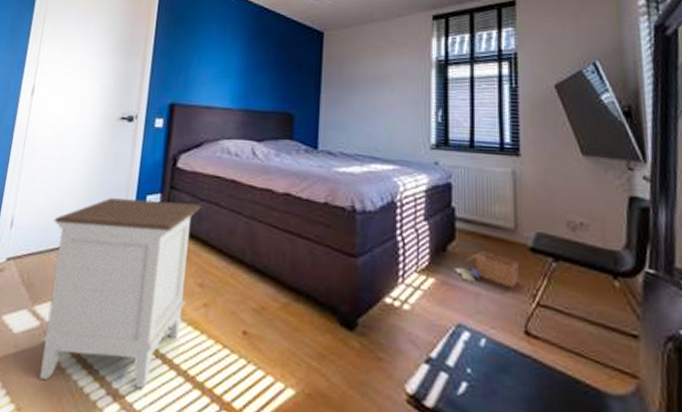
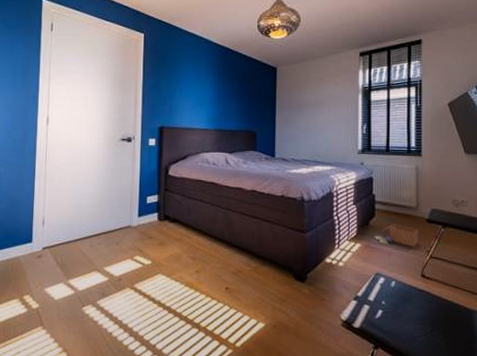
nightstand: present [39,198,202,389] -> none [76,200,190,331]

